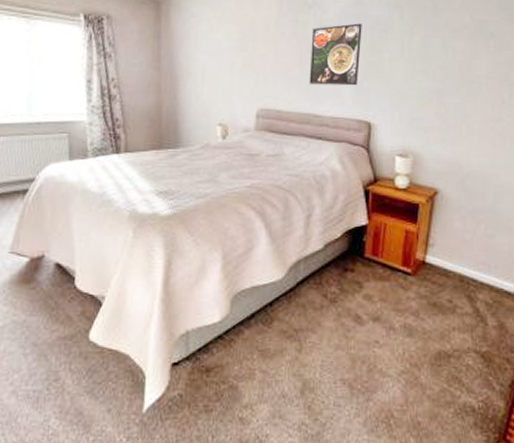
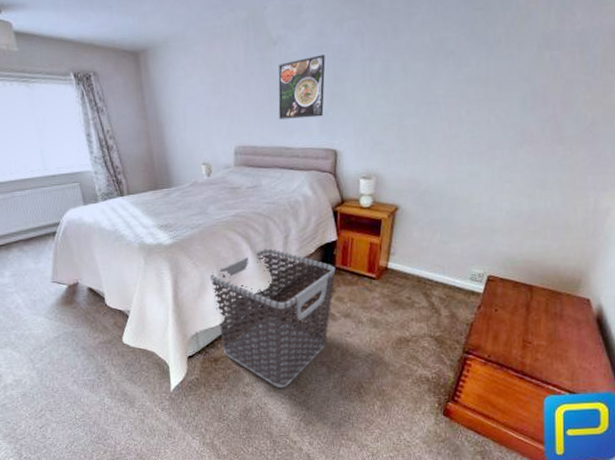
clothes hamper: none [213,229,365,414] -> present [210,248,336,388]

